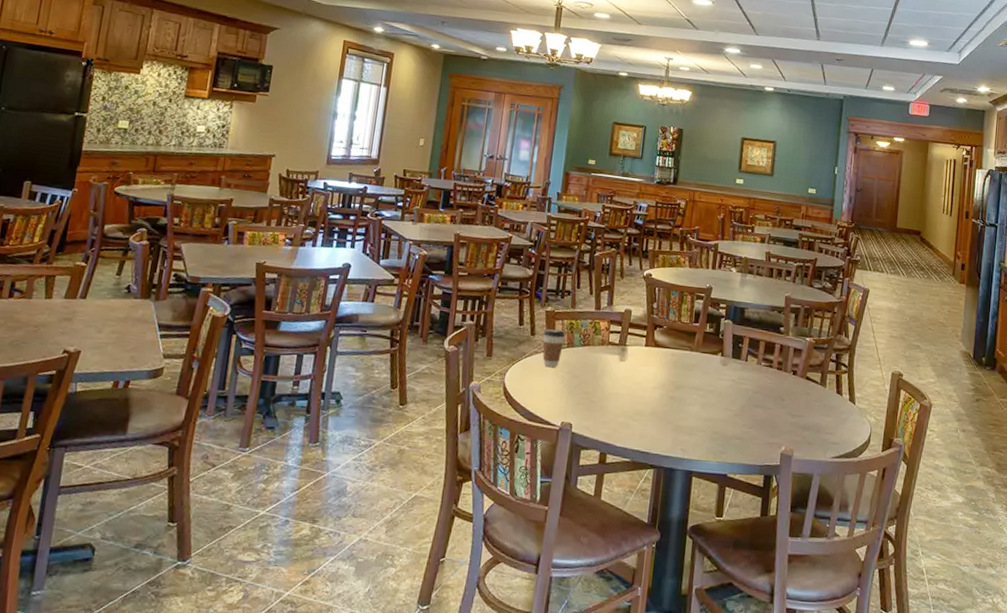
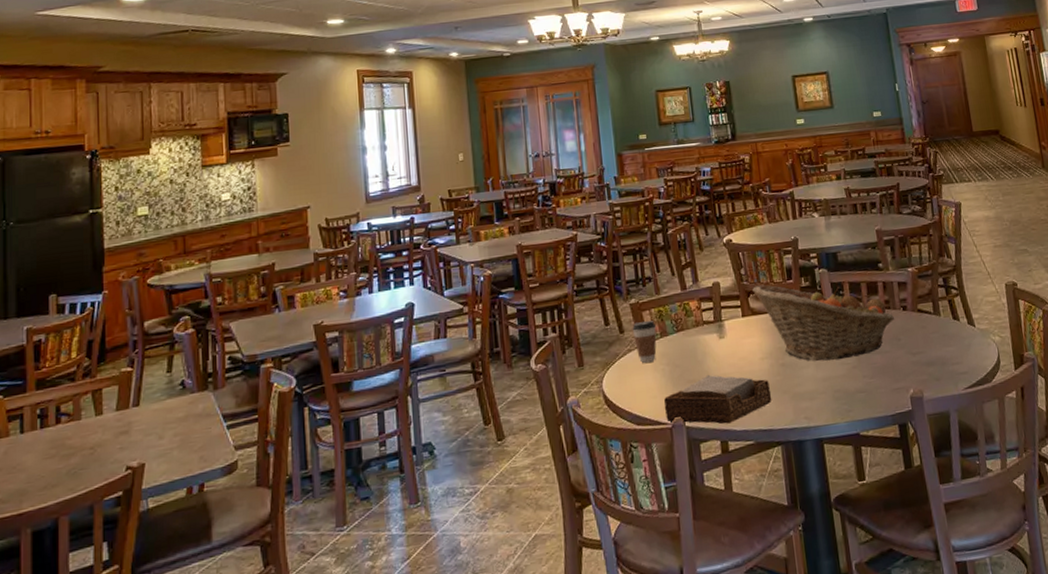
napkin holder: none [555,390,656,439] -> present [664,374,772,424]
fruit basket: none [660,321,783,406] -> present [752,285,894,361]

